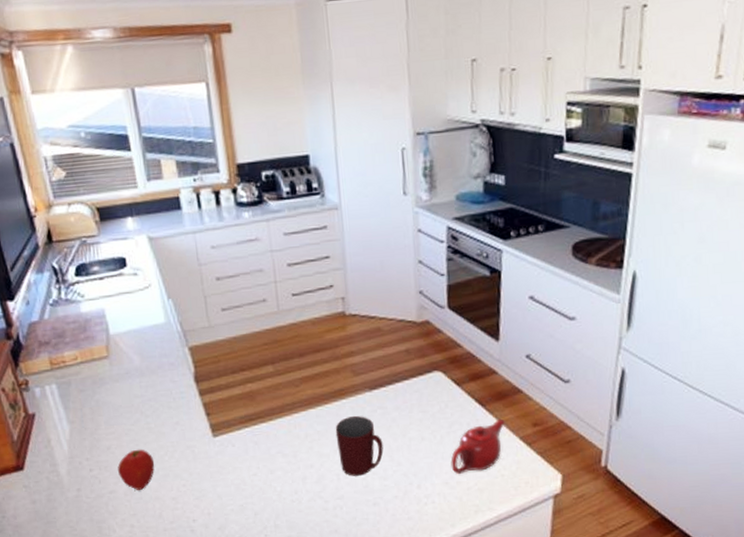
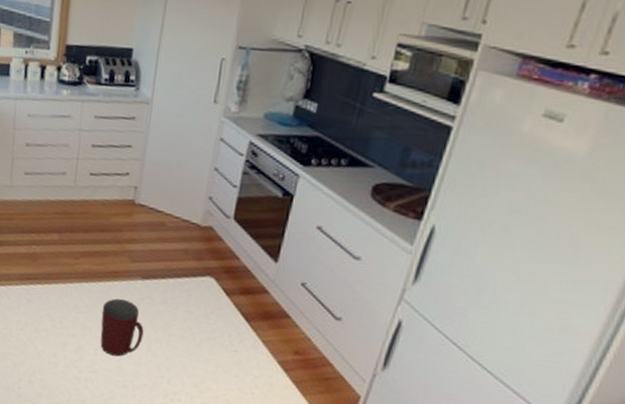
teapot: present [451,418,505,475] -> none [204,337,267,384]

